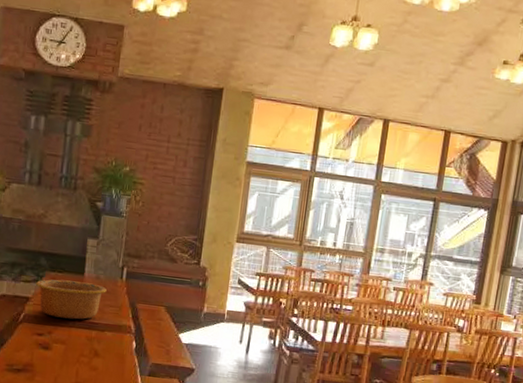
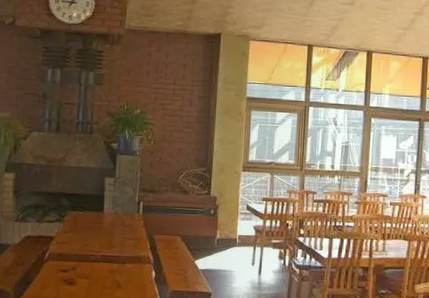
bowl: present [36,279,107,320] -> none [59,218,125,255]

